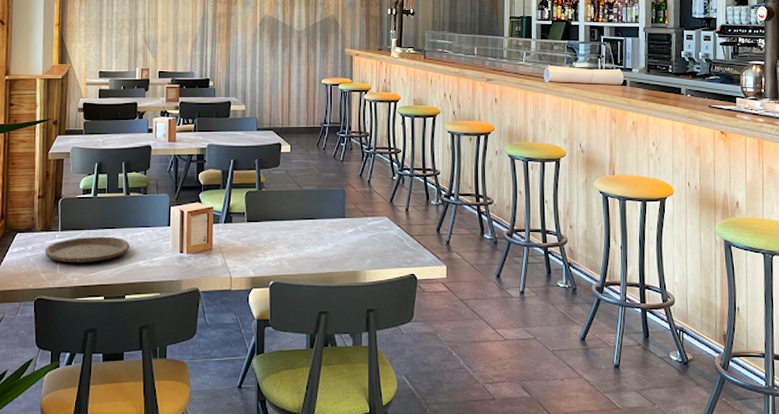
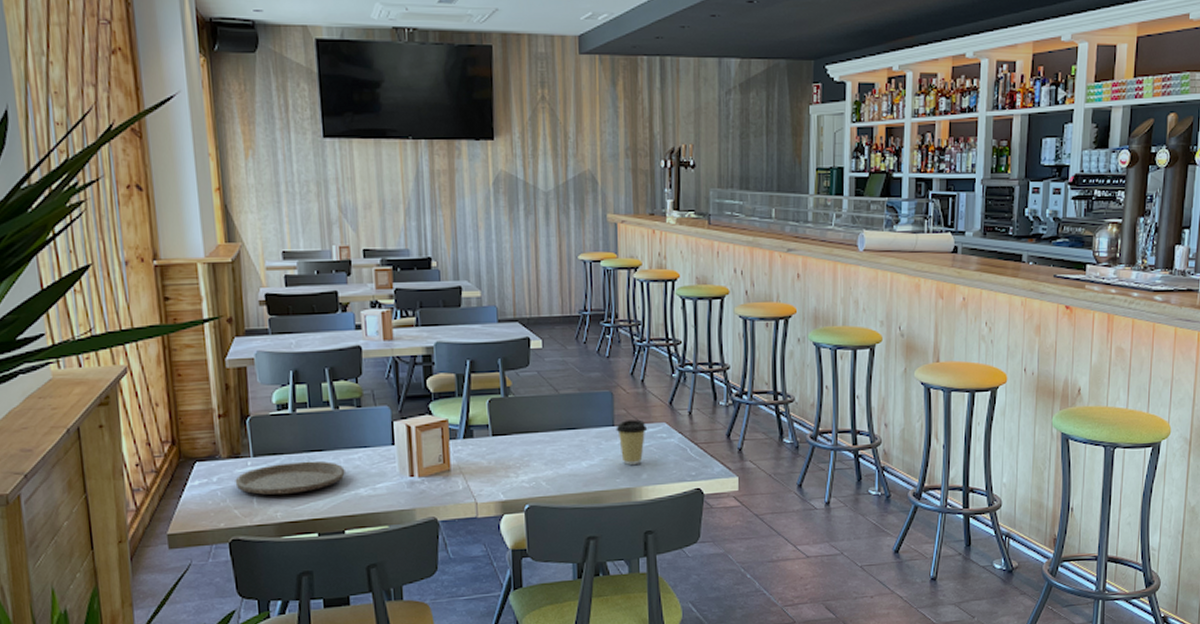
coffee cup: none [346,213,372,251] -> present [616,419,648,465]

